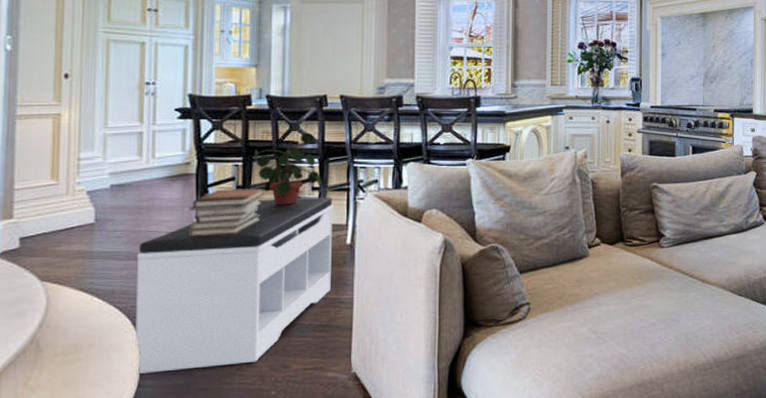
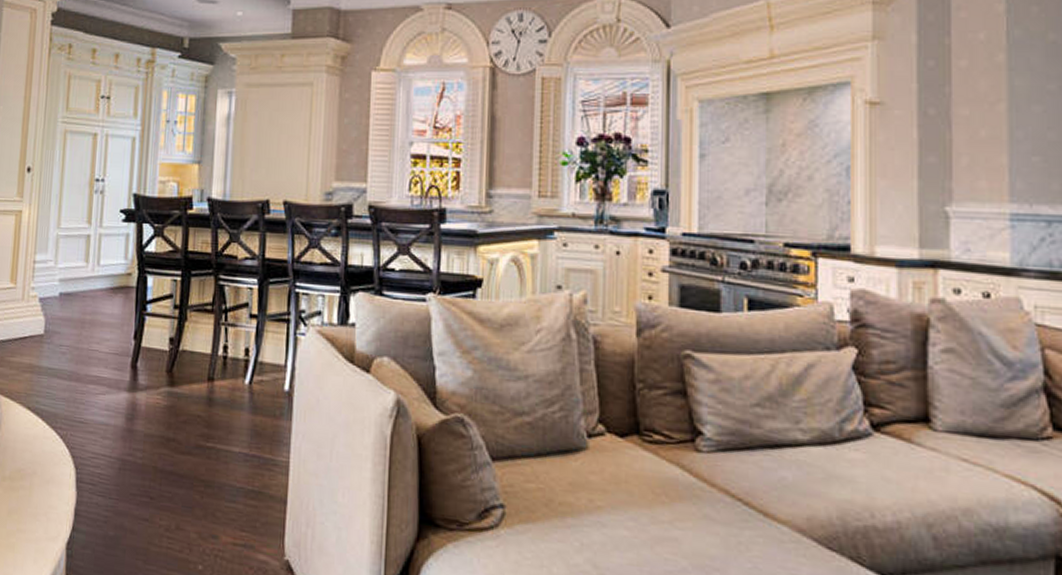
bench: present [135,197,334,374] -> none [72,323,272,525]
book stack: present [189,187,264,236] -> none [127,307,201,363]
potted plant: present [253,132,323,206] -> none [192,245,262,334]

